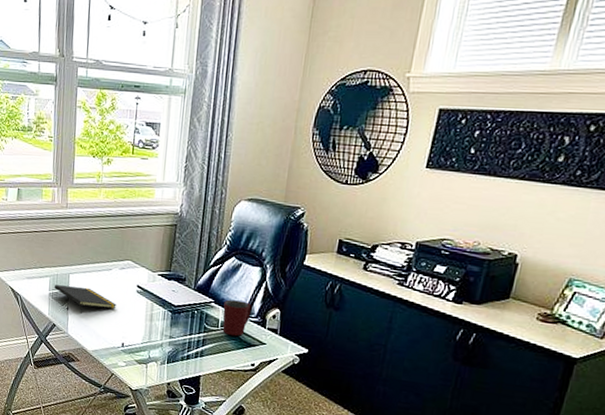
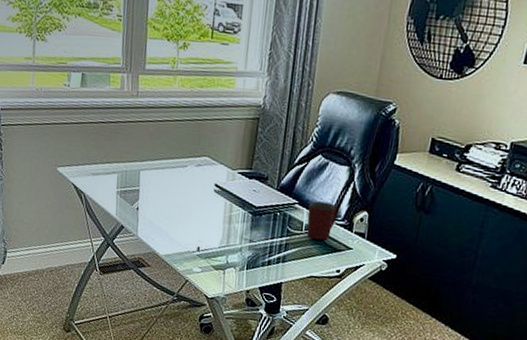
notepad: present [54,285,116,314] -> none [123,182,192,214]

